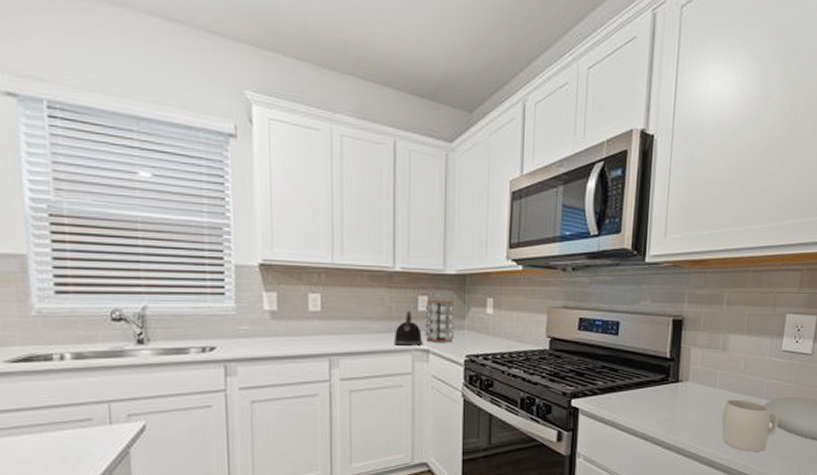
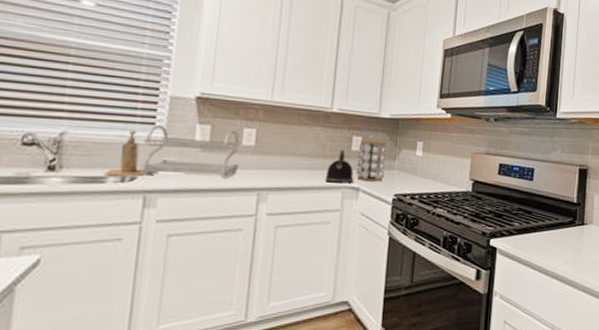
soap dispenser: none [187,302,223,347] -> present [104,131,146,176]
dish rack: none [216,295,309,346] -> present [141,125,240,179]

